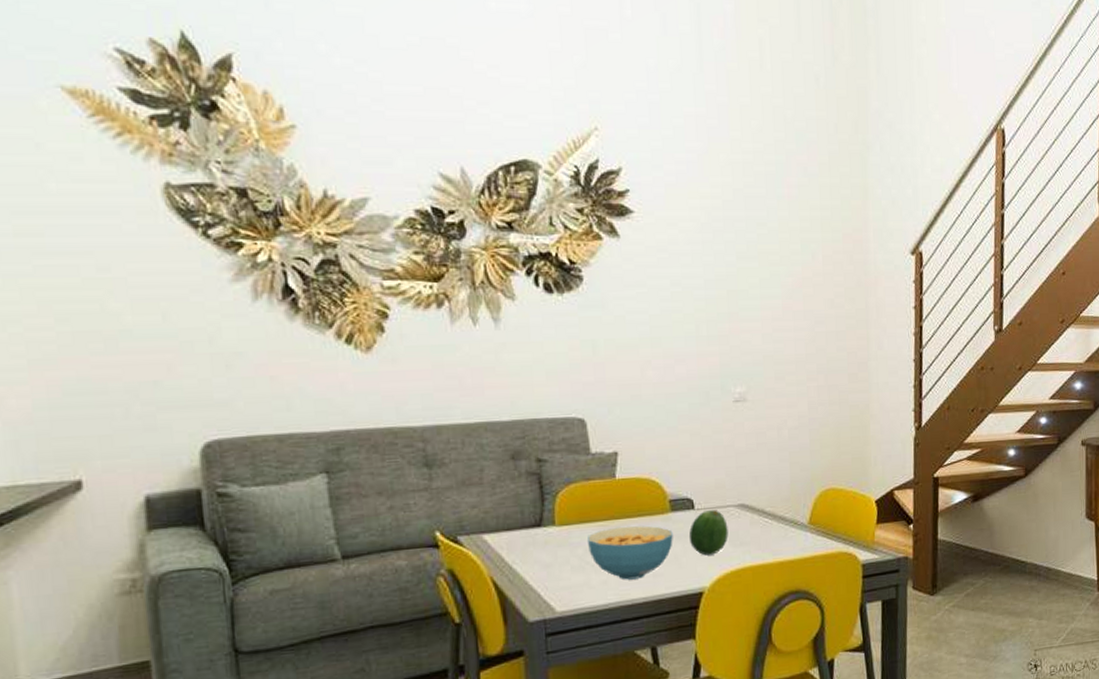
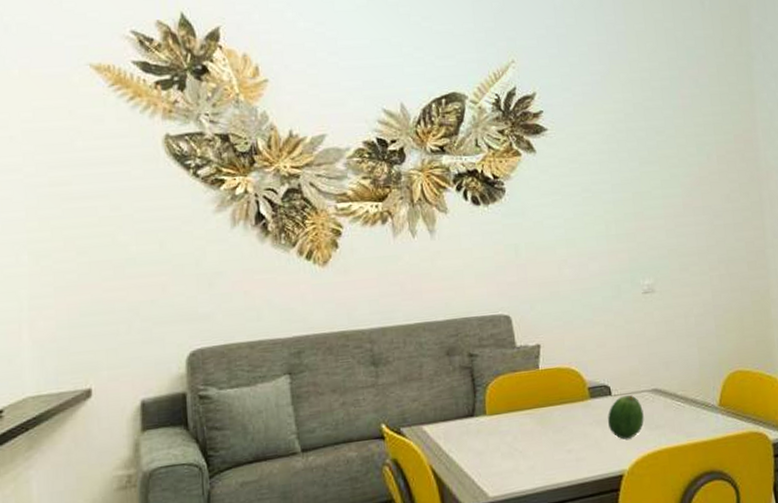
cereal bowl: present [588,525,673,580] -> none [515,412,593,465]

